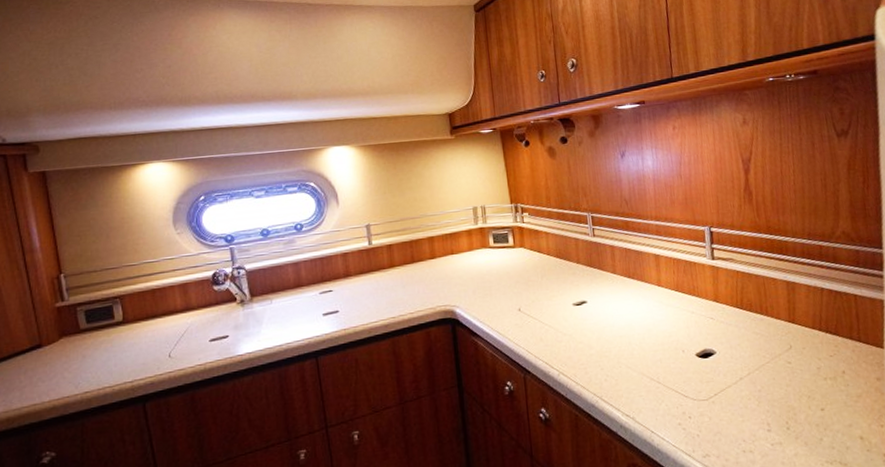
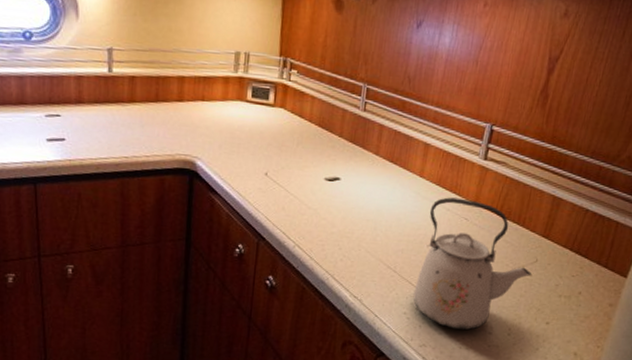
kettle: none [676,299,791,433] -> present [413,197,533,331]

